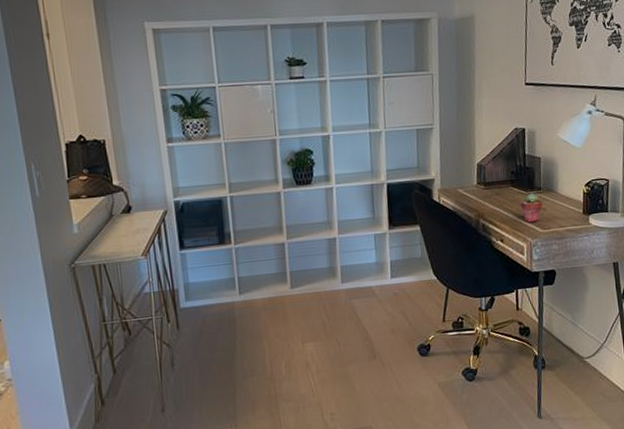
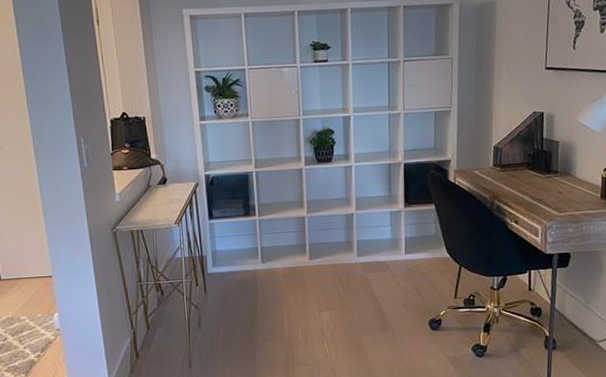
potted succulent: present [520,193,543,223] -> none [536,176,559,206]

